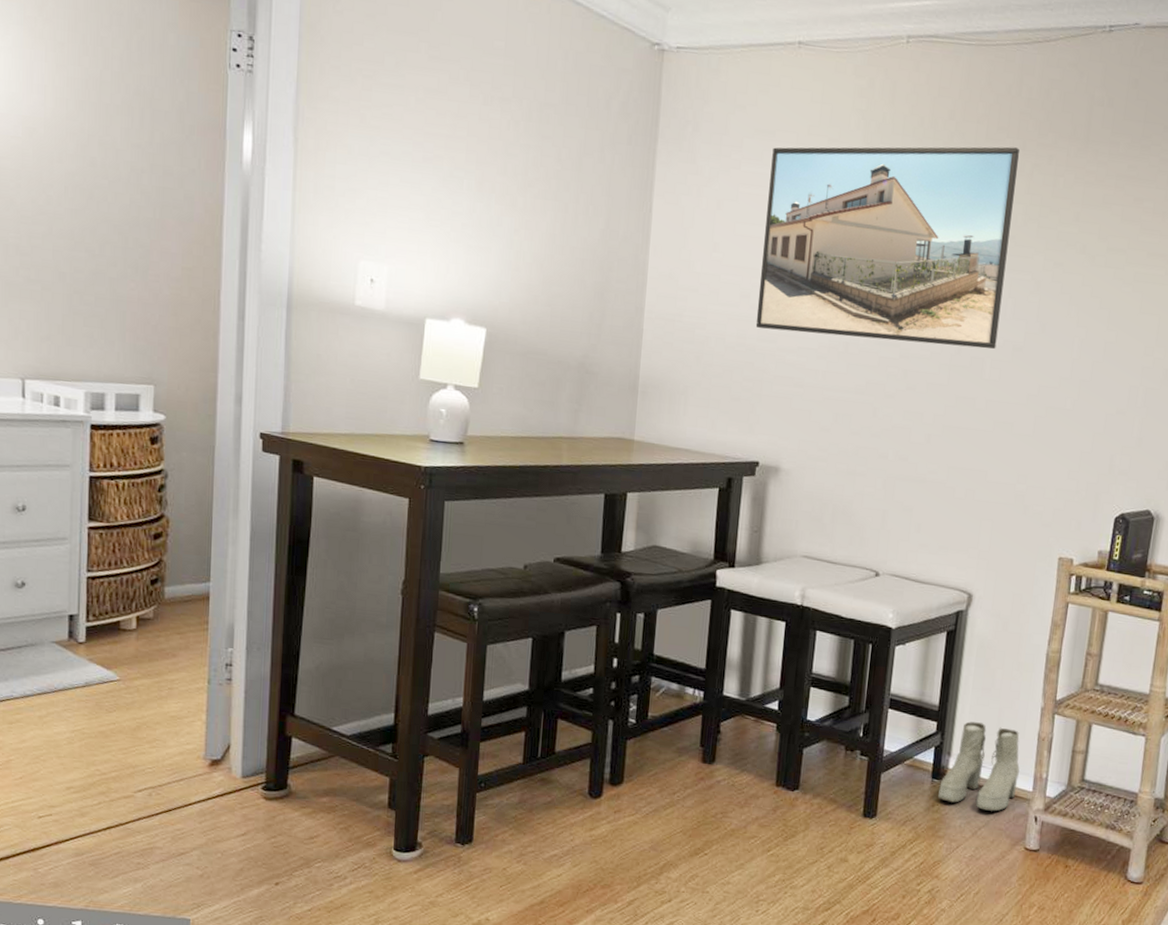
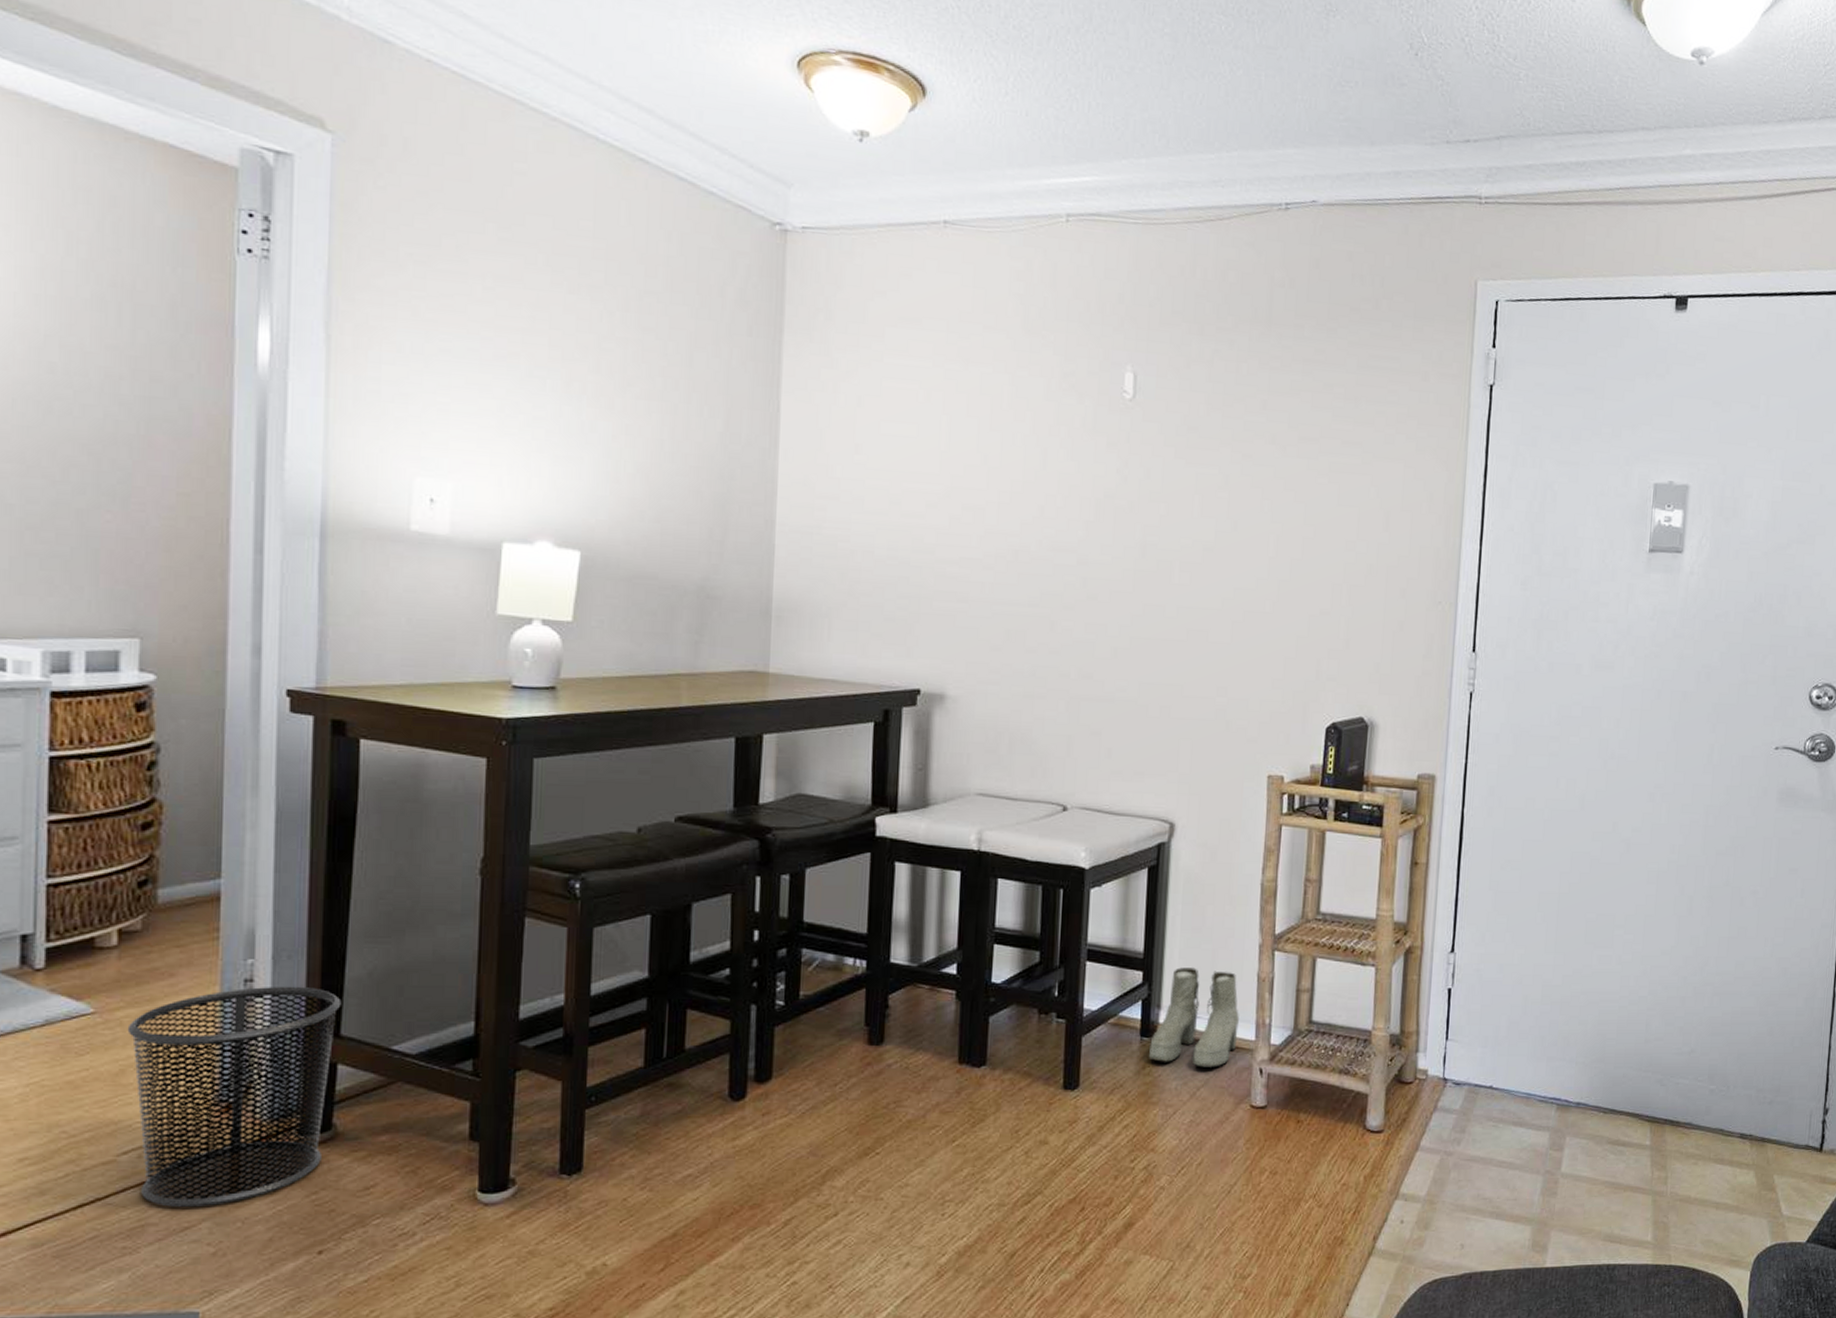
waste bin: none [142,670,296,839] -> present [127,986,341,1208]
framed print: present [755,146,1019,349] -> none [909,331,1197,551]

